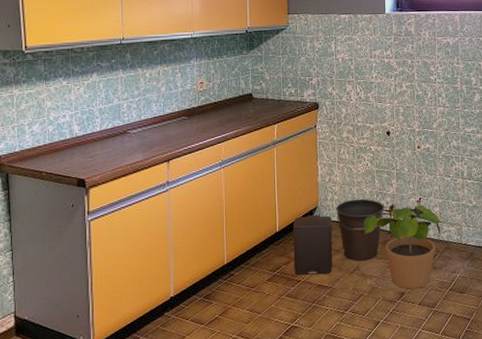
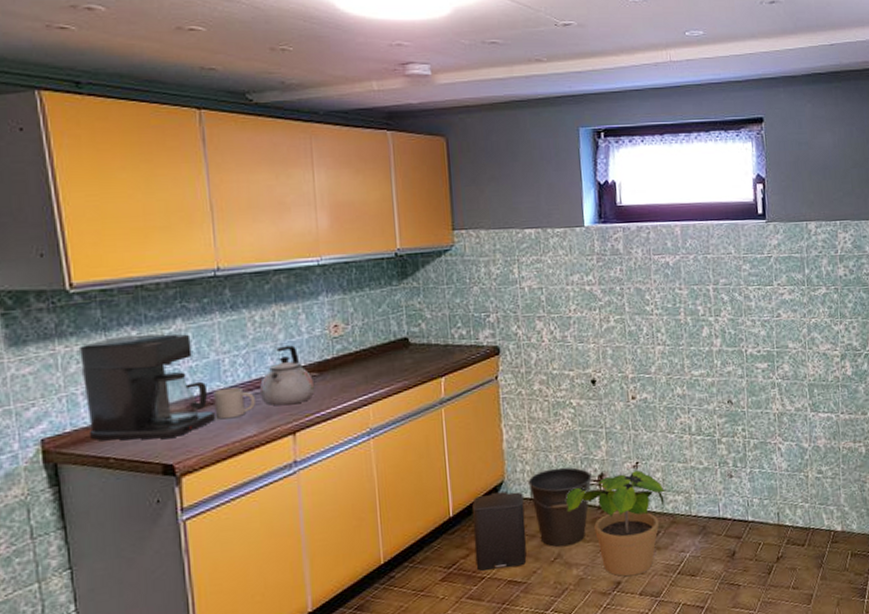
coffee maker: none [28,84,115,160] -> present [80,333,215,441]
mug: none [115,125,144,148] -> present [213,387,257,420]
kettle: none [146,96,185,140] -> present [259,345,316,406]

